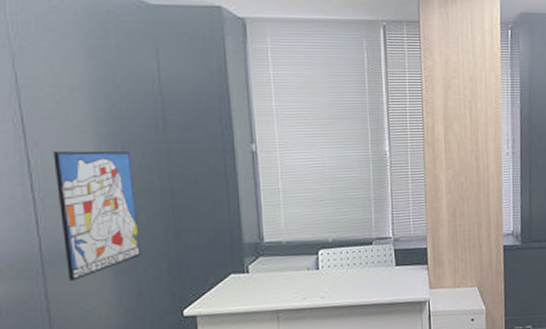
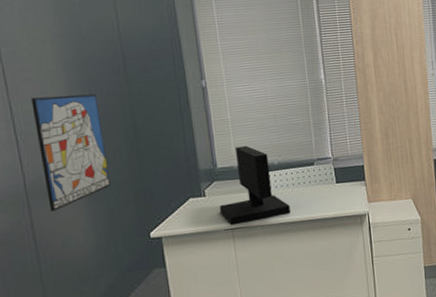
monitor: none [263,219,343,307] -> present [219,145,291,226]

